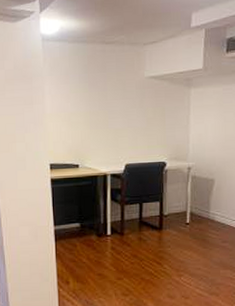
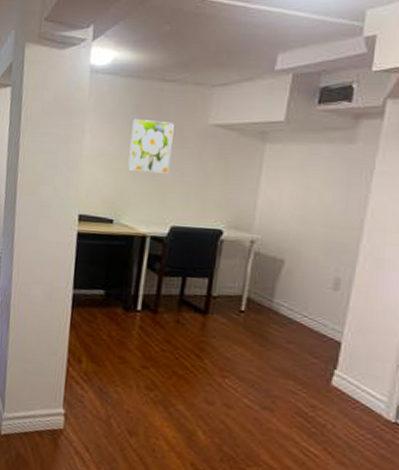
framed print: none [83,77,118,122] -> present [128,118,174,174]

